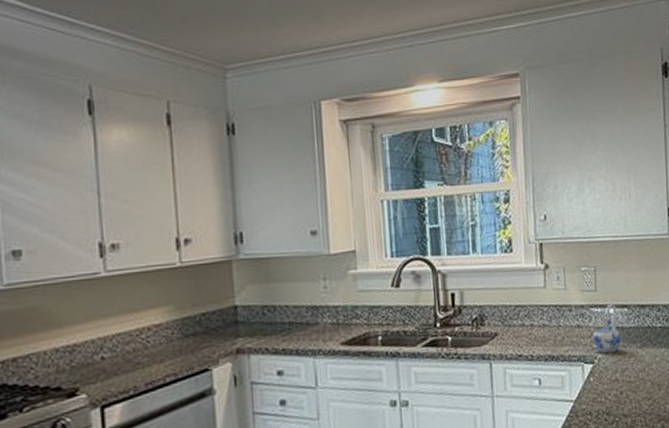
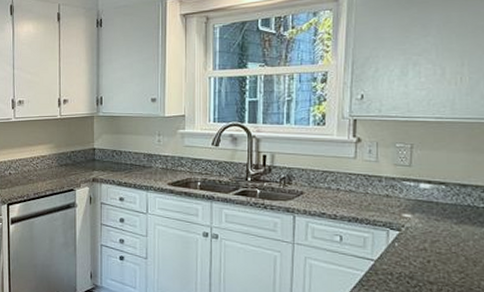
ceramic pitcher: present [592,303,623,354] -> none [401,179,436,224]

